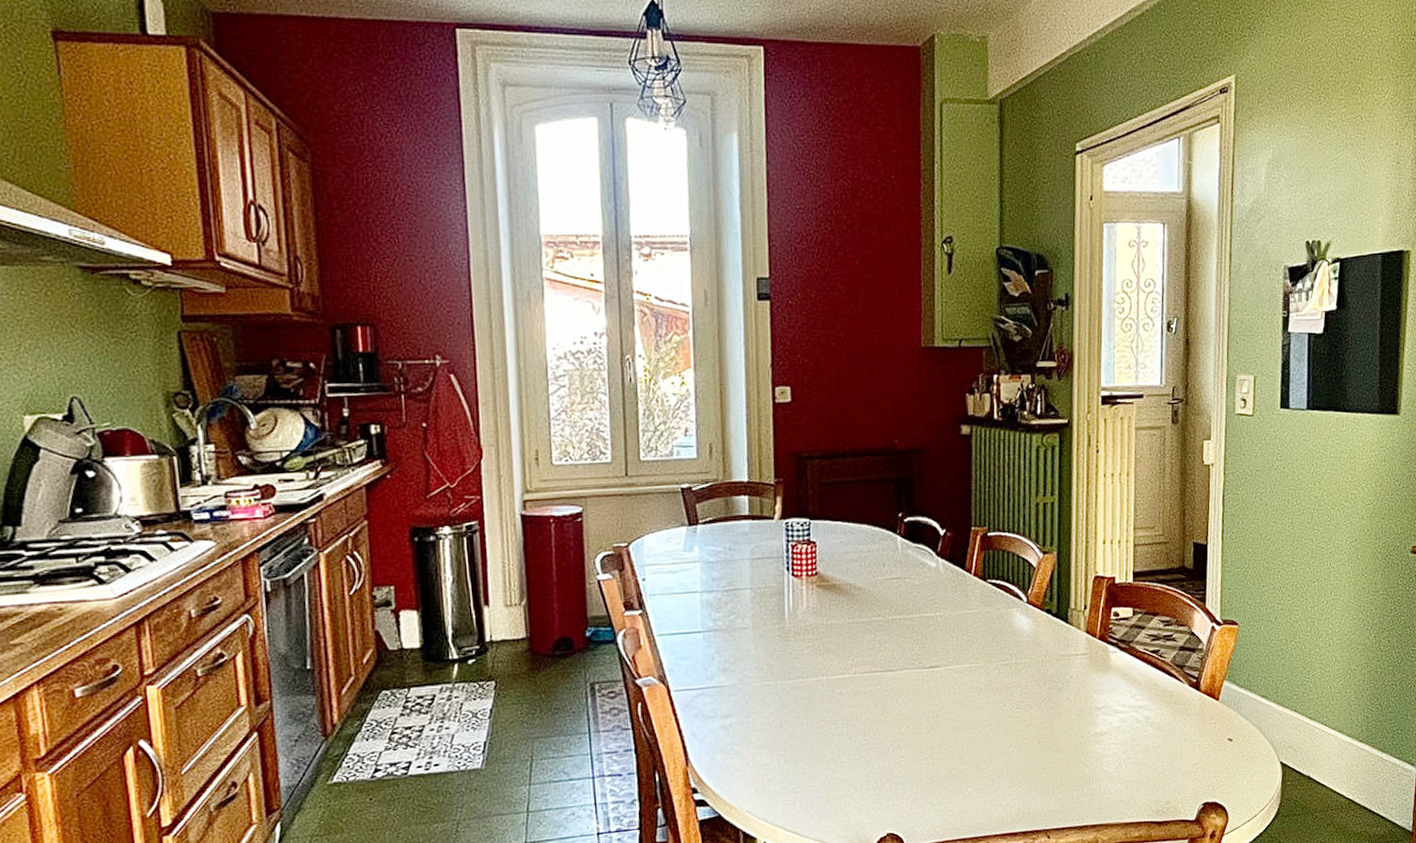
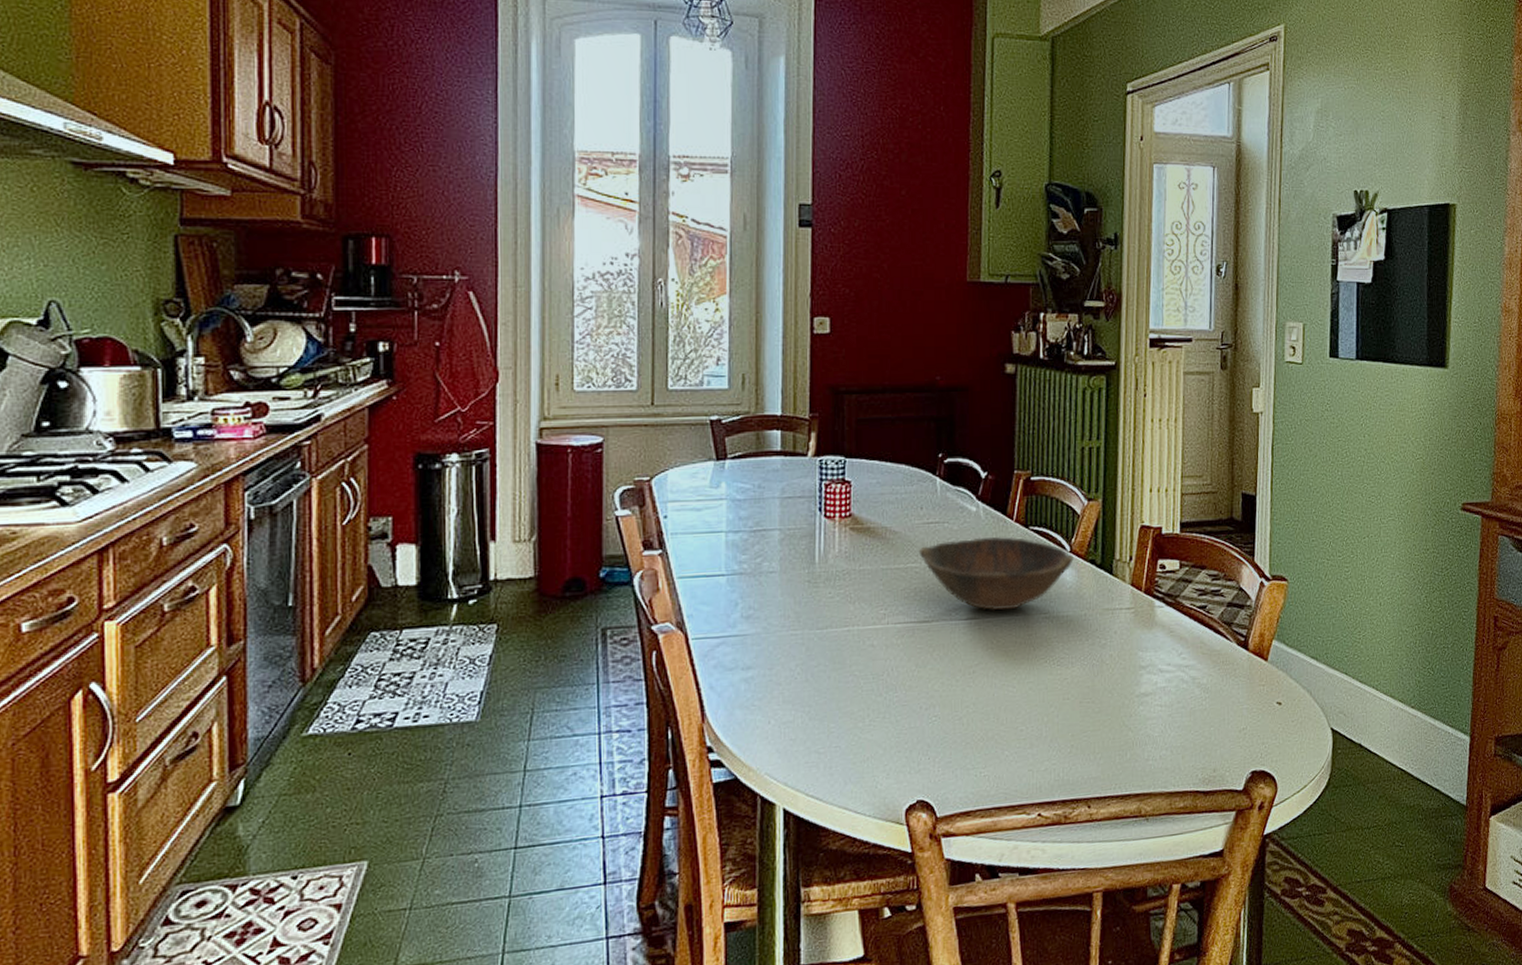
bowl: none [882,589,1030,660] -> present [918,536,1073,611]

